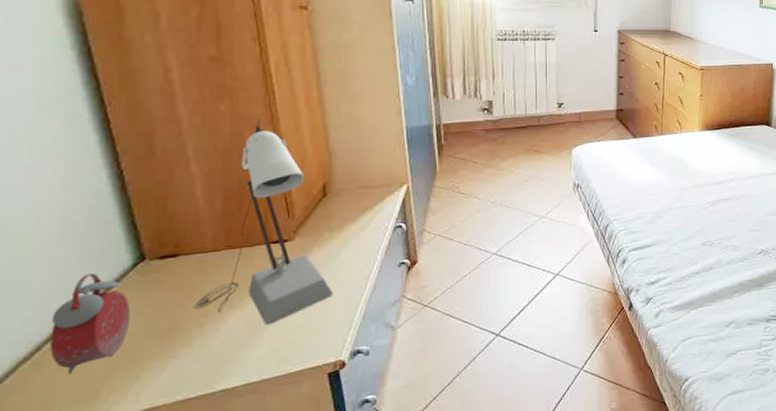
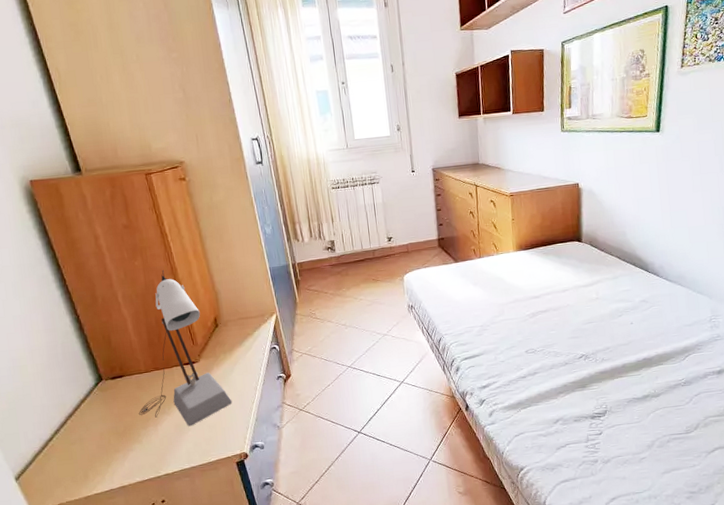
alarm clock: present [50,272,130,375] -> none [51,390,100,463]

